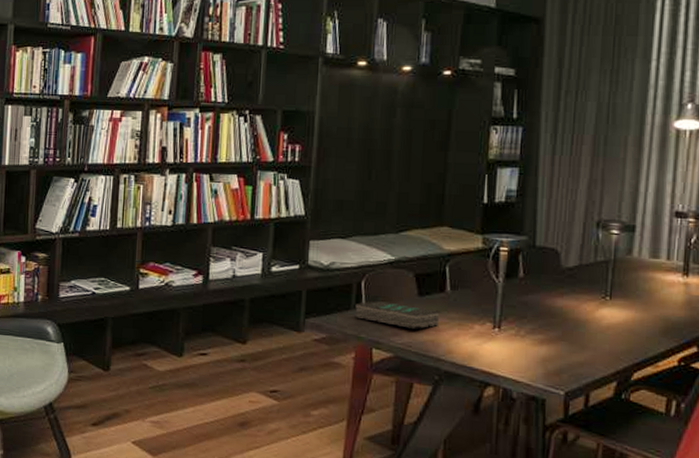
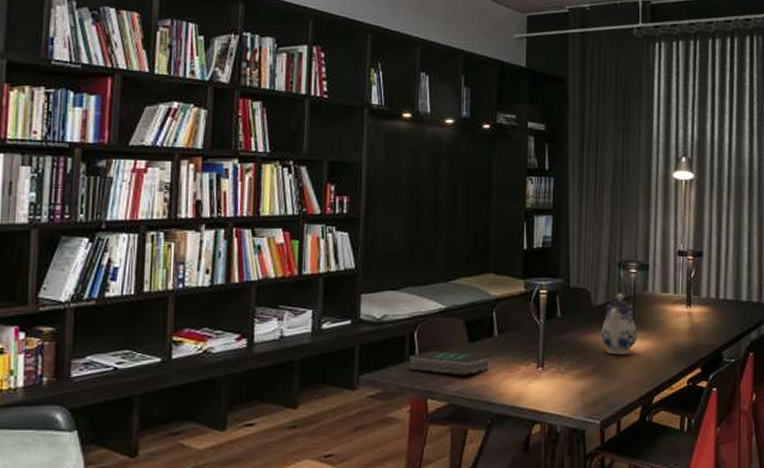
teapot: none [570,256,616,324] -> present [601,293,637,355]

